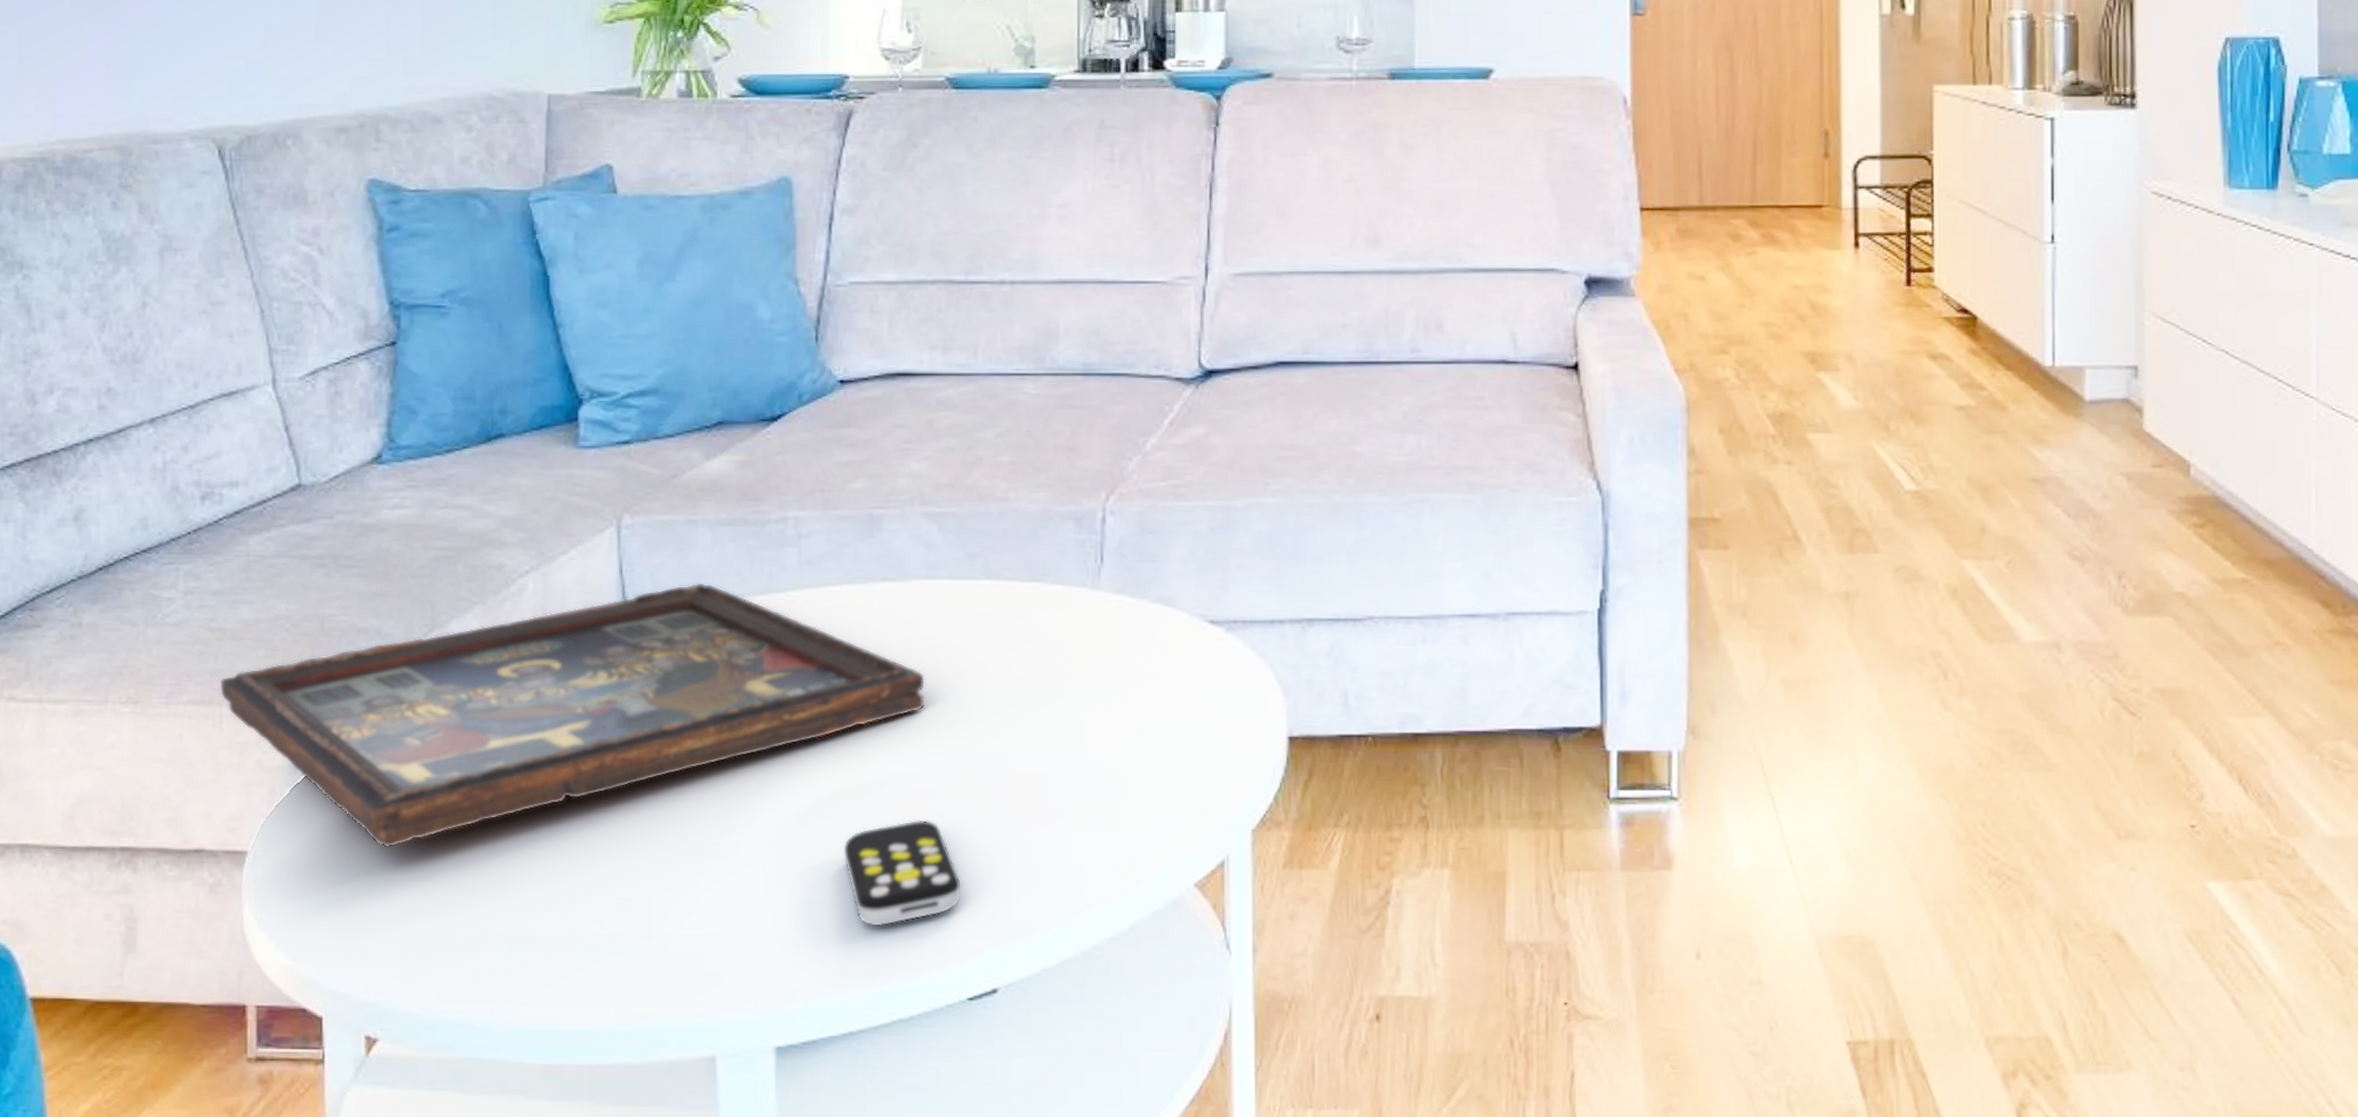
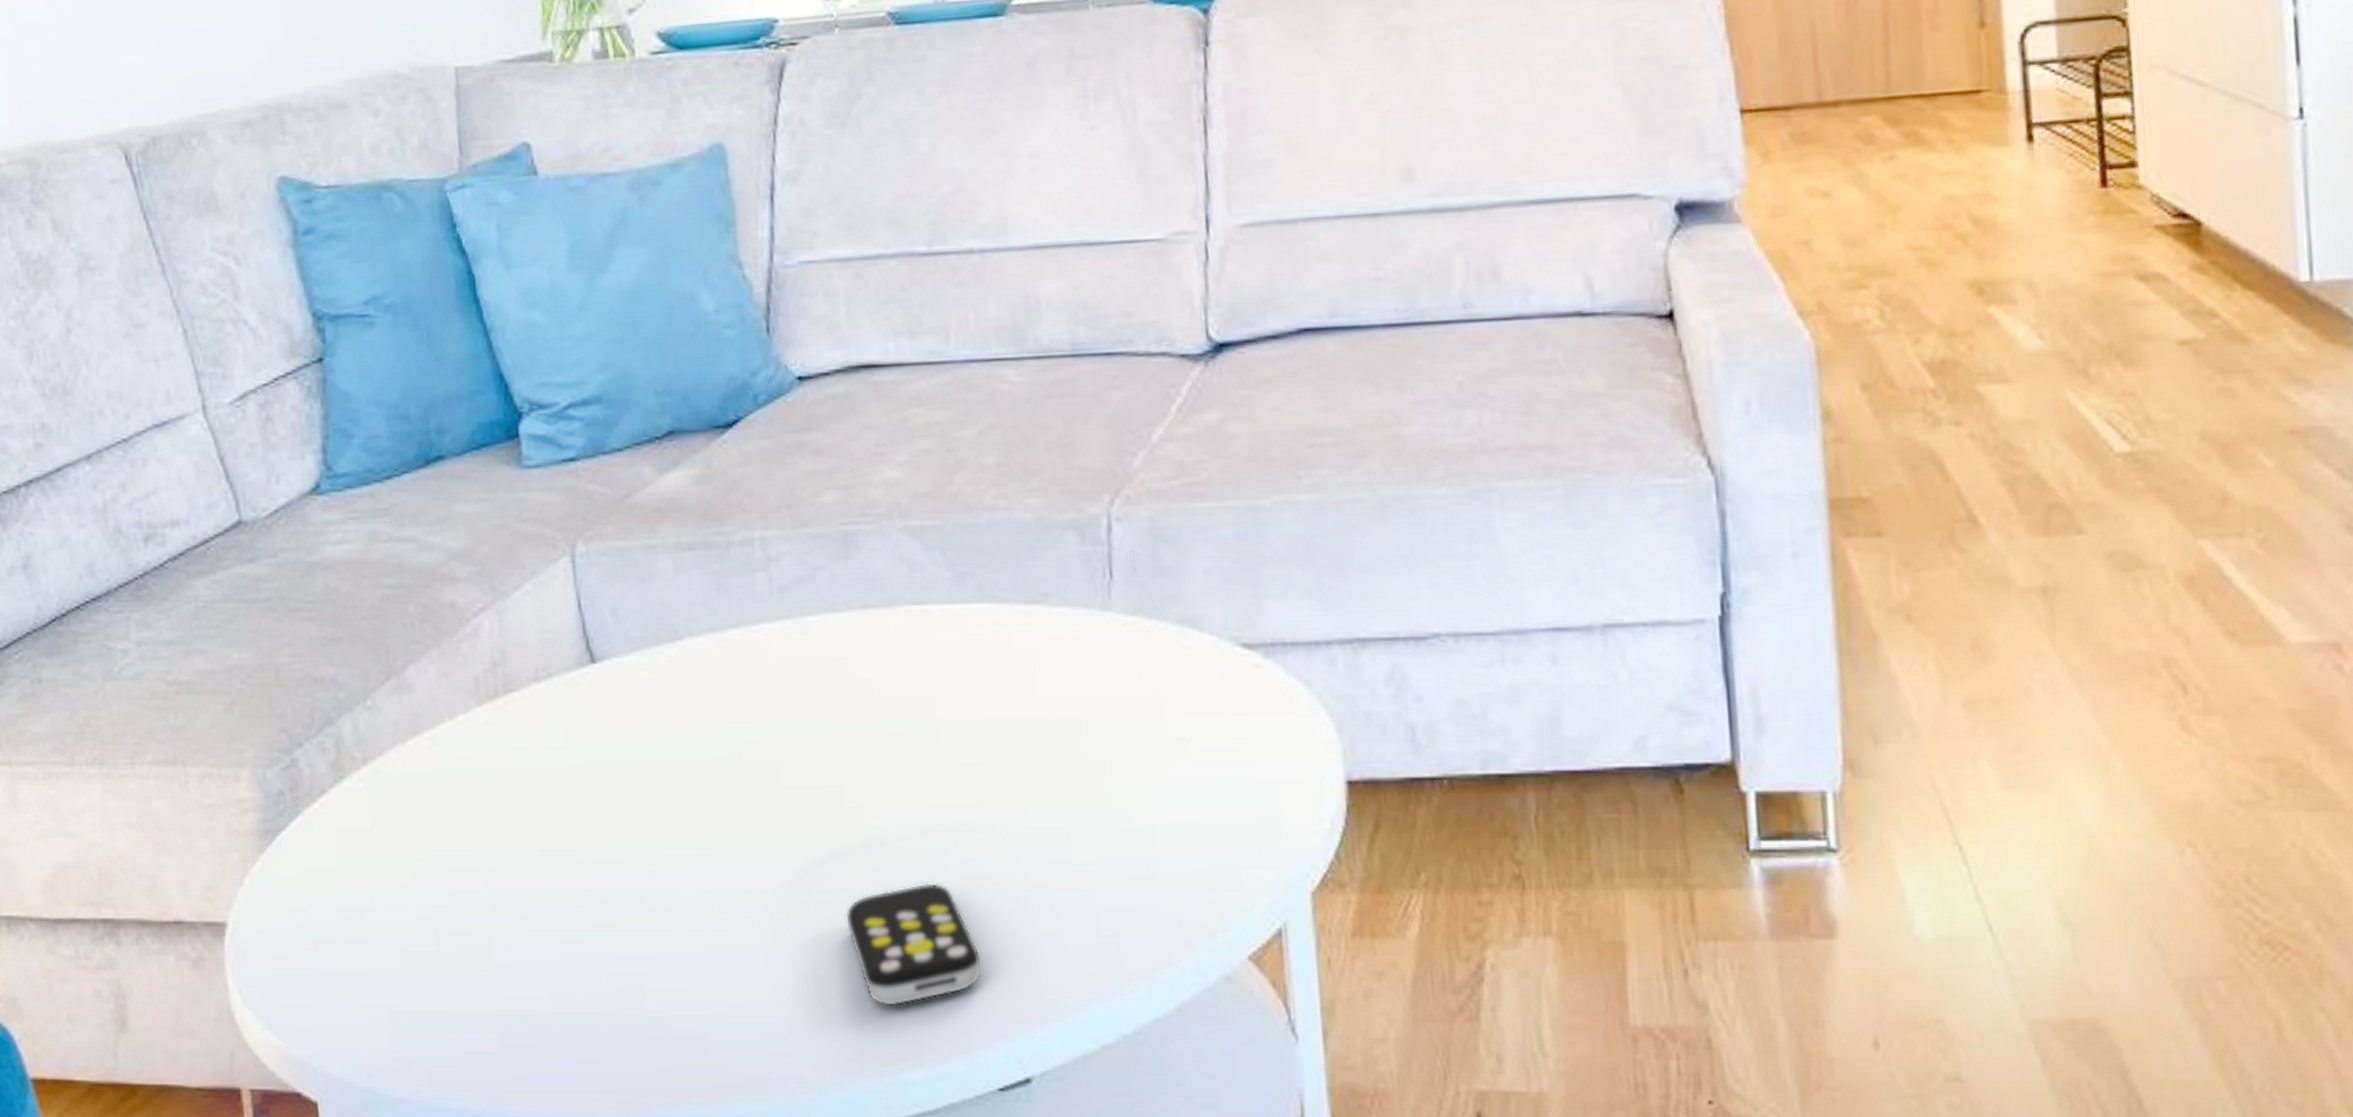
decorative tray: present [219,583,926,848] -> none [181,616,924,919]

